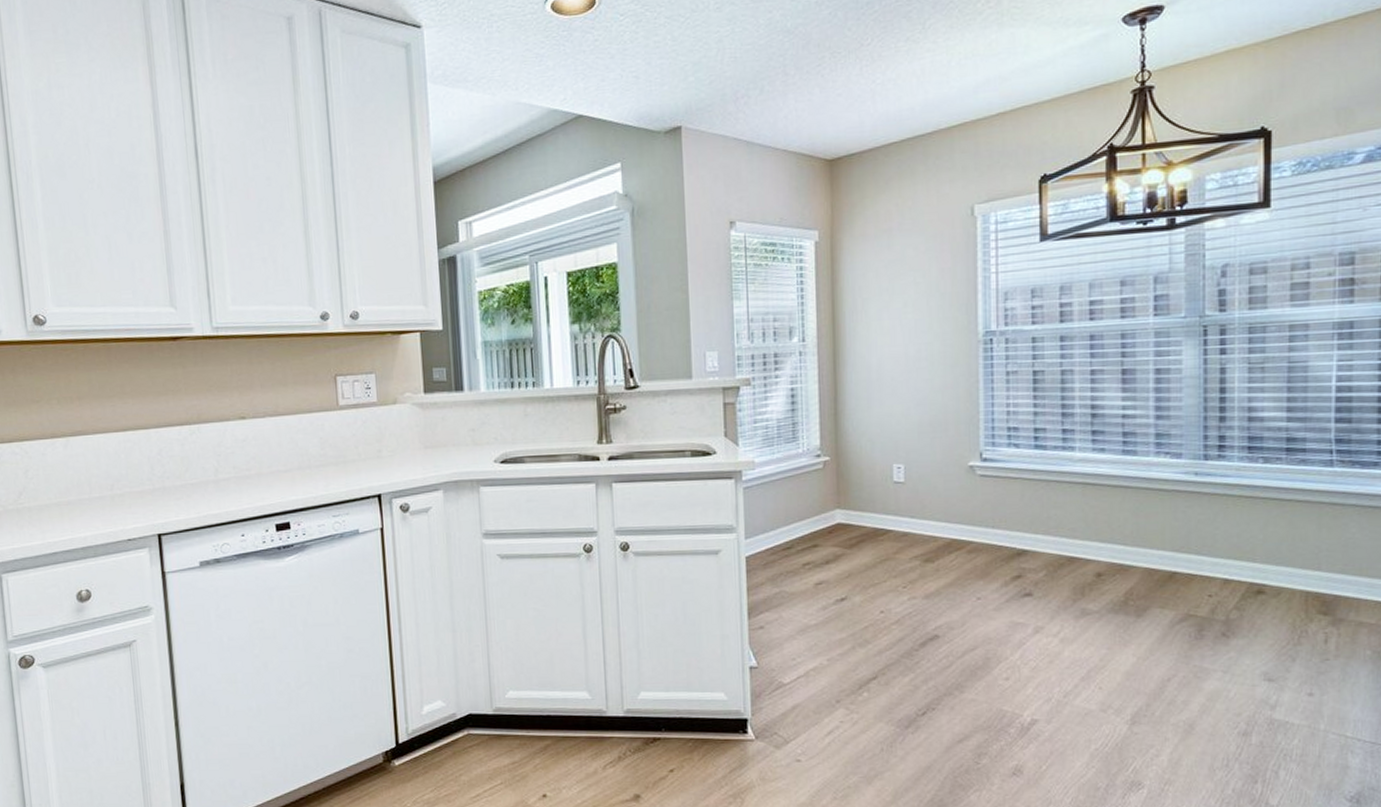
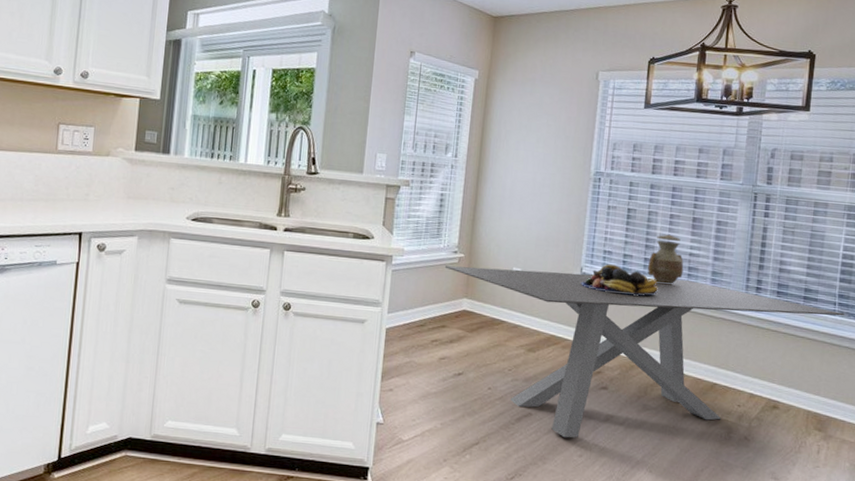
dining table: none [807,448,1346,660] -> present [444,265,844,438]
fruit bowl: none [982,443,1085,478] -> present [581,264,658,296]
vase: none [1068,395,1116,459] -> present [647,234,684,285]

